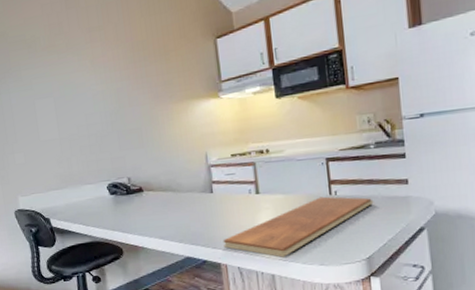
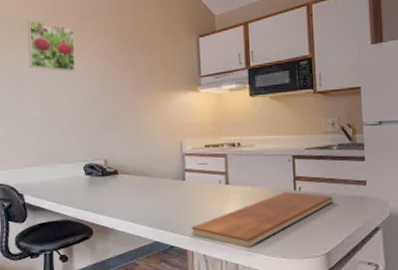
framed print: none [33,36,89,89] -> present [27,20,75,72]

